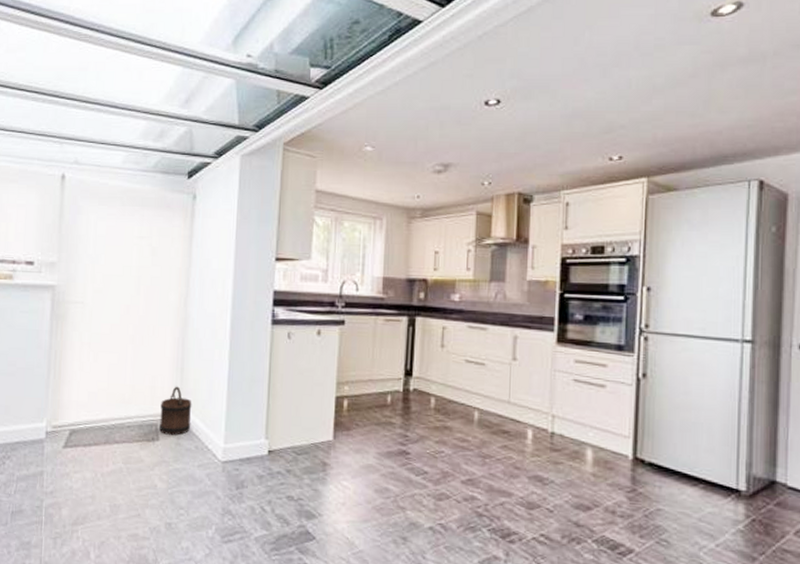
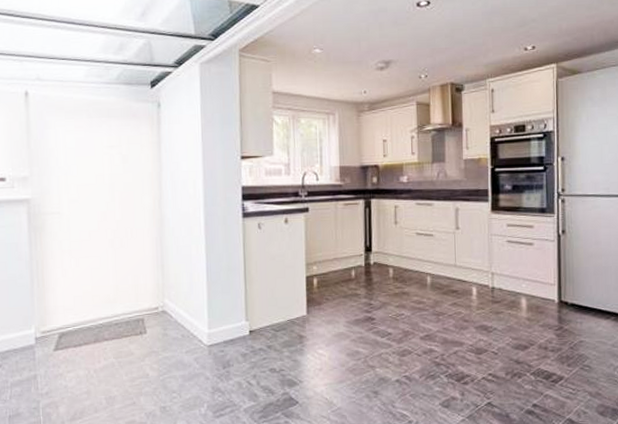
bucket: present [159,386,192,435] -> none [145,282,176,327]

